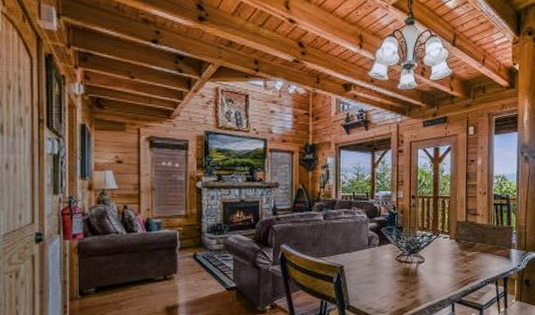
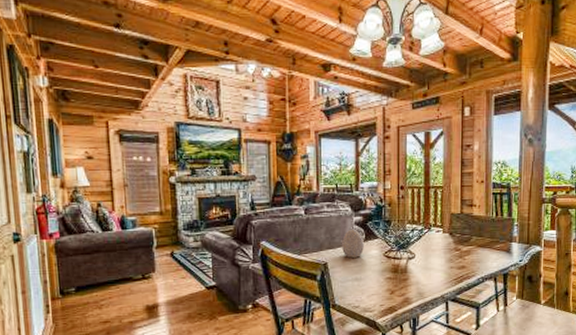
decorative egg: none [358,234,378,261] -> present [342,229,364,258]

